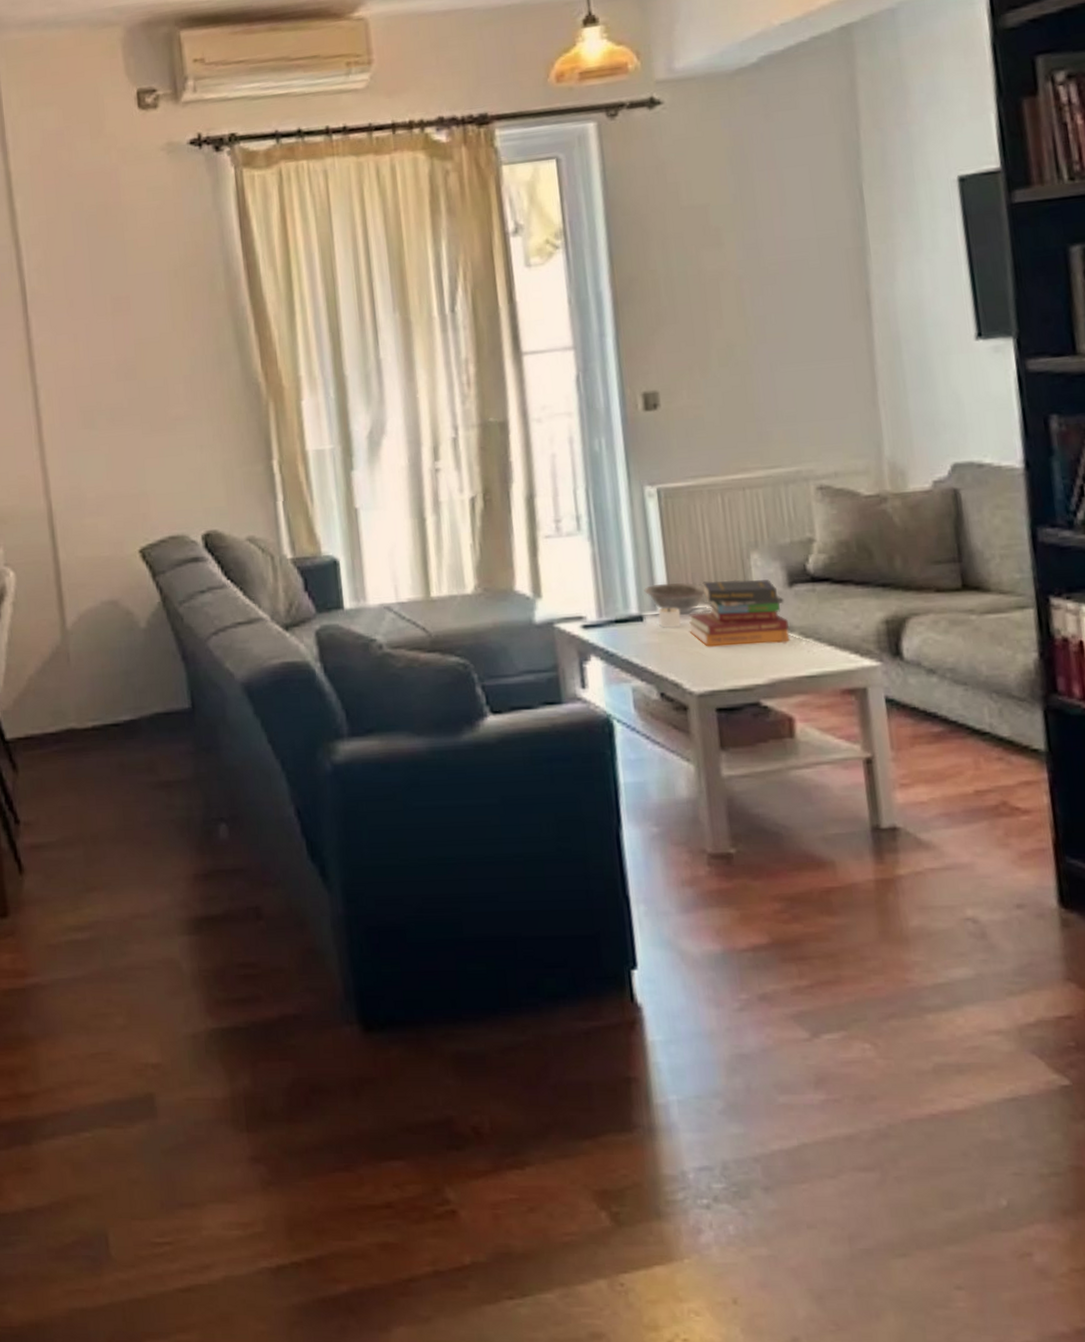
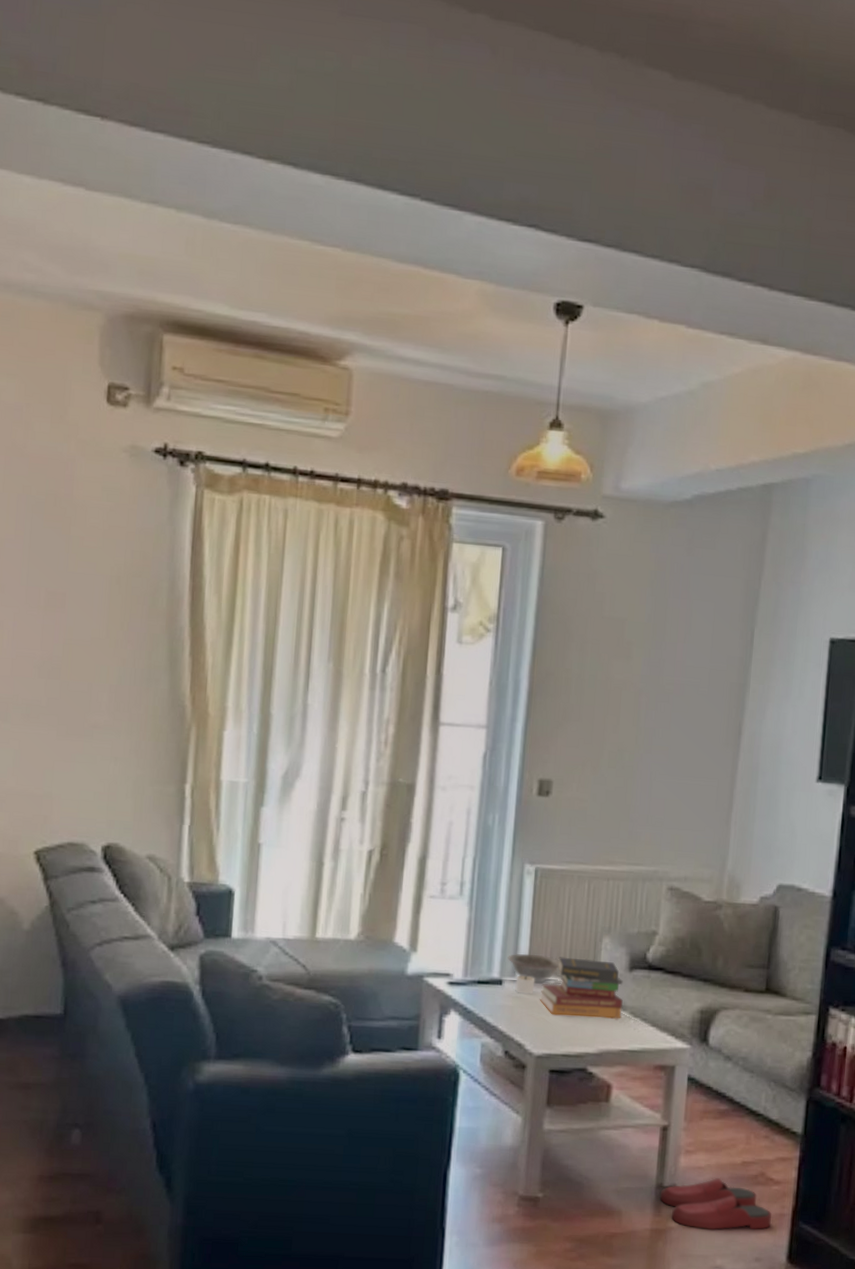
slippers: none [878,813,1029,876] -> present [659,1178,772,1230]

